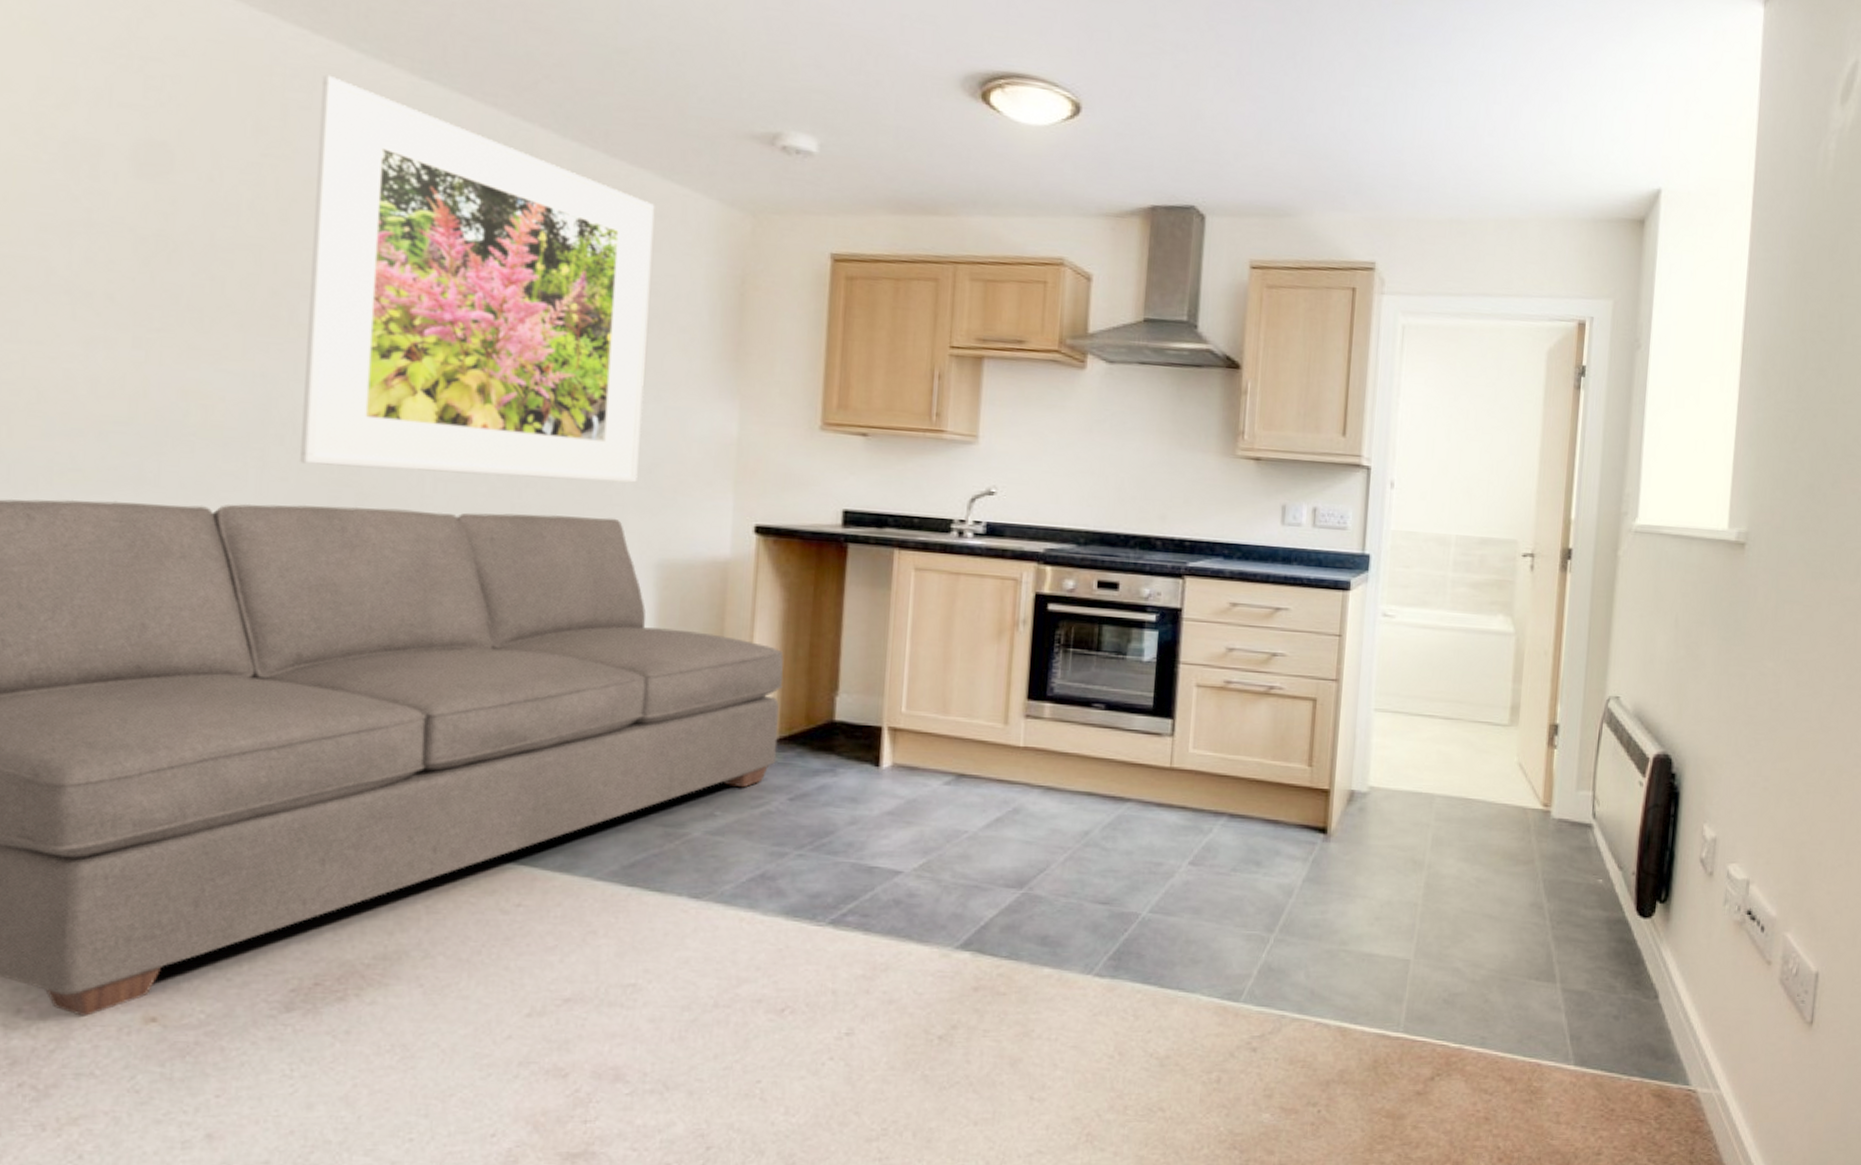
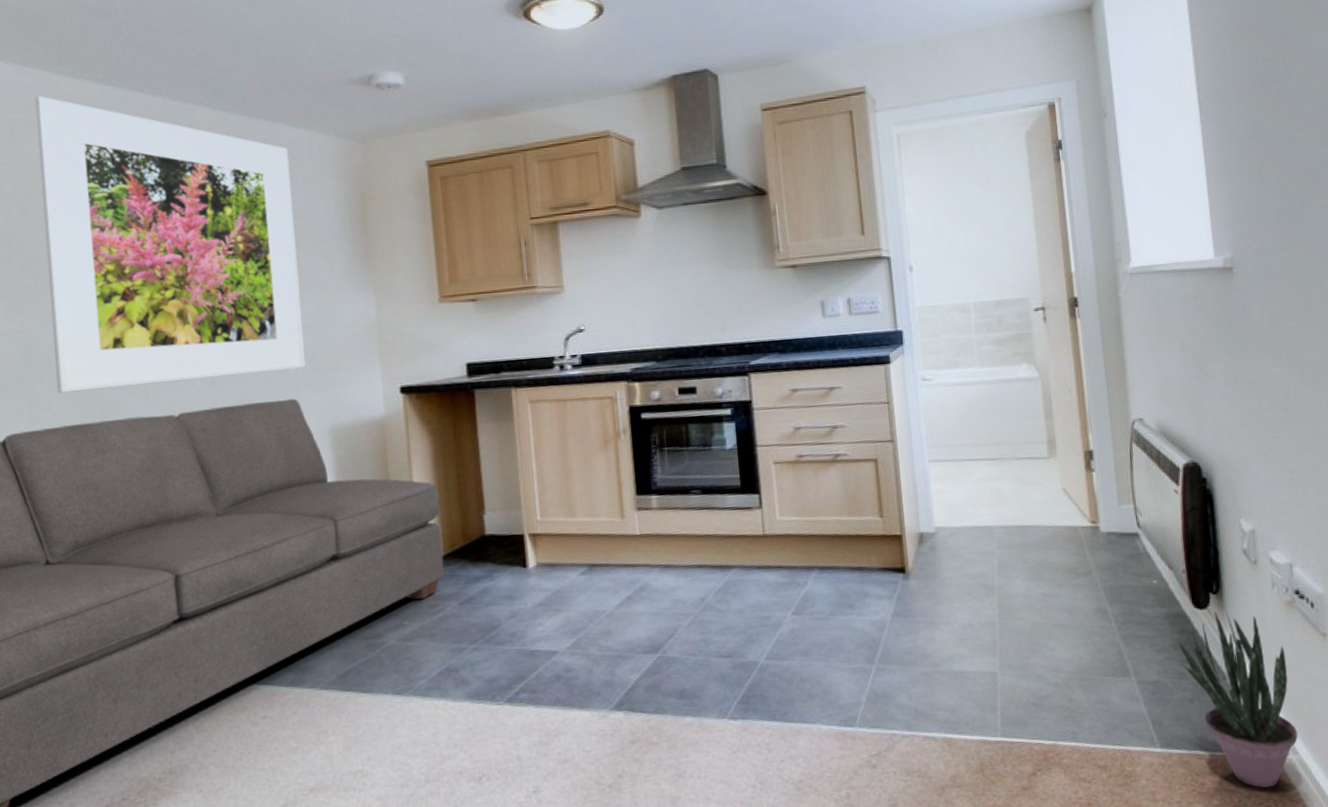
potted plant: none [1614,921,1726,1121] -> present [1178,609,1298,788]

